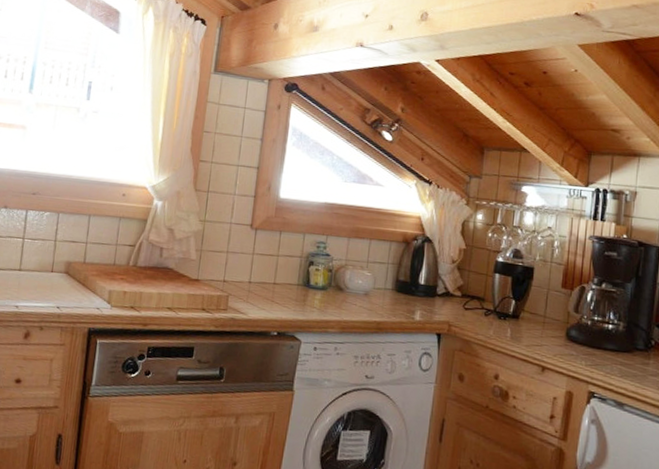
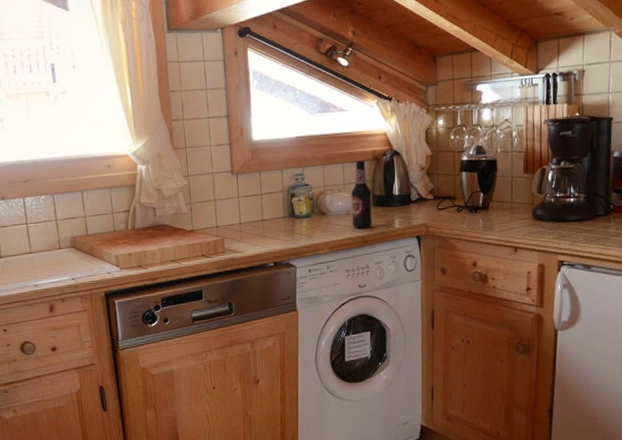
bottle: none [369,240,396,314] -> present [351,160,372,229]

